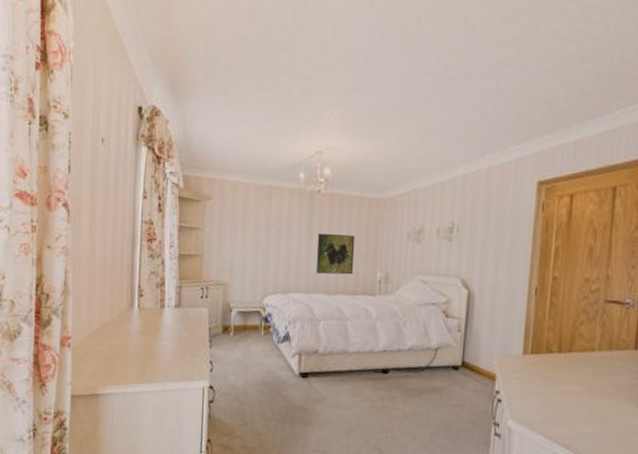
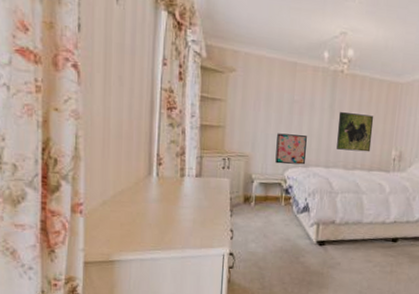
wall art: none [253,259,285,291] -> present [275,133,307,165]

